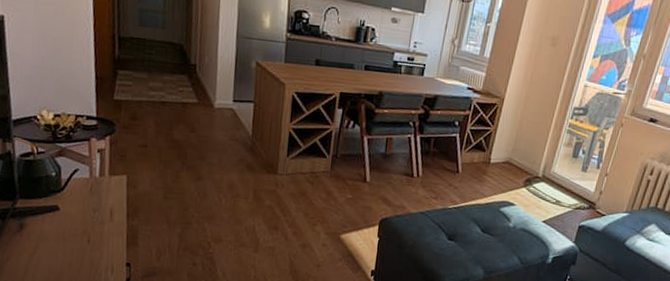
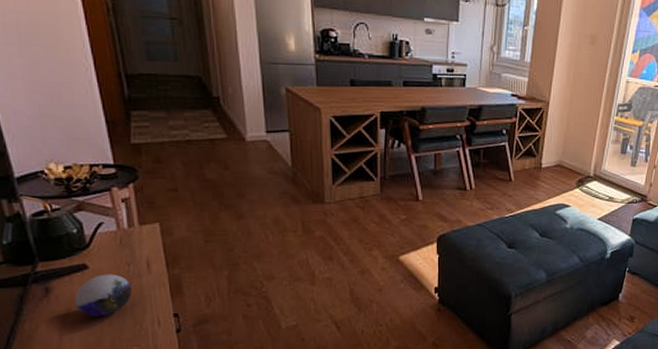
decorative orb: none [43,217,94,257] -> present [74,274,133,316]

